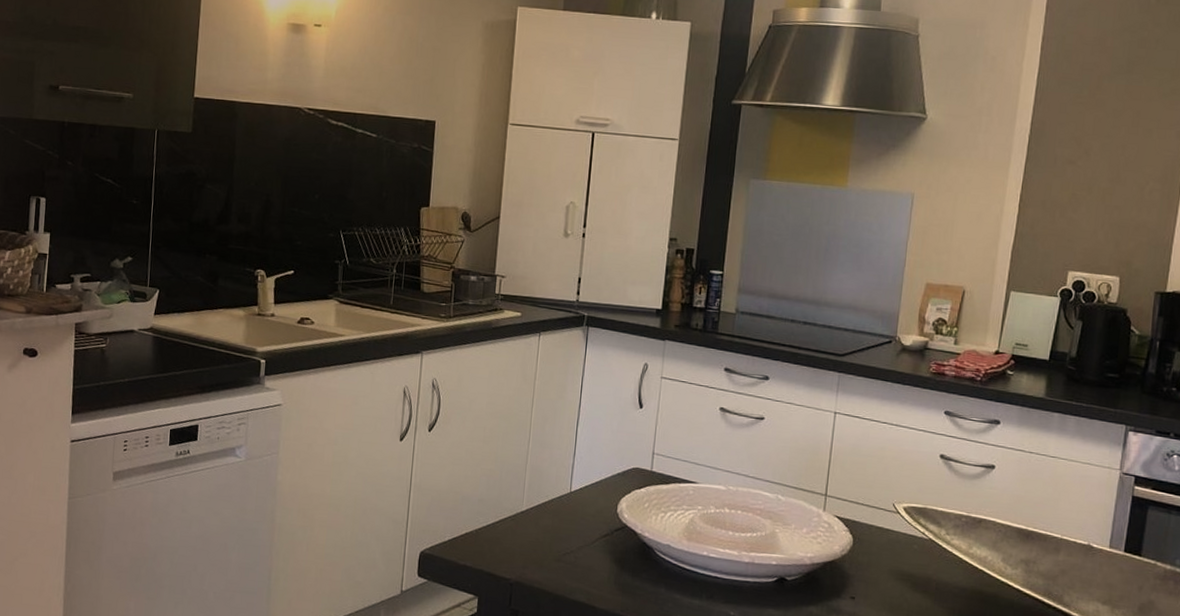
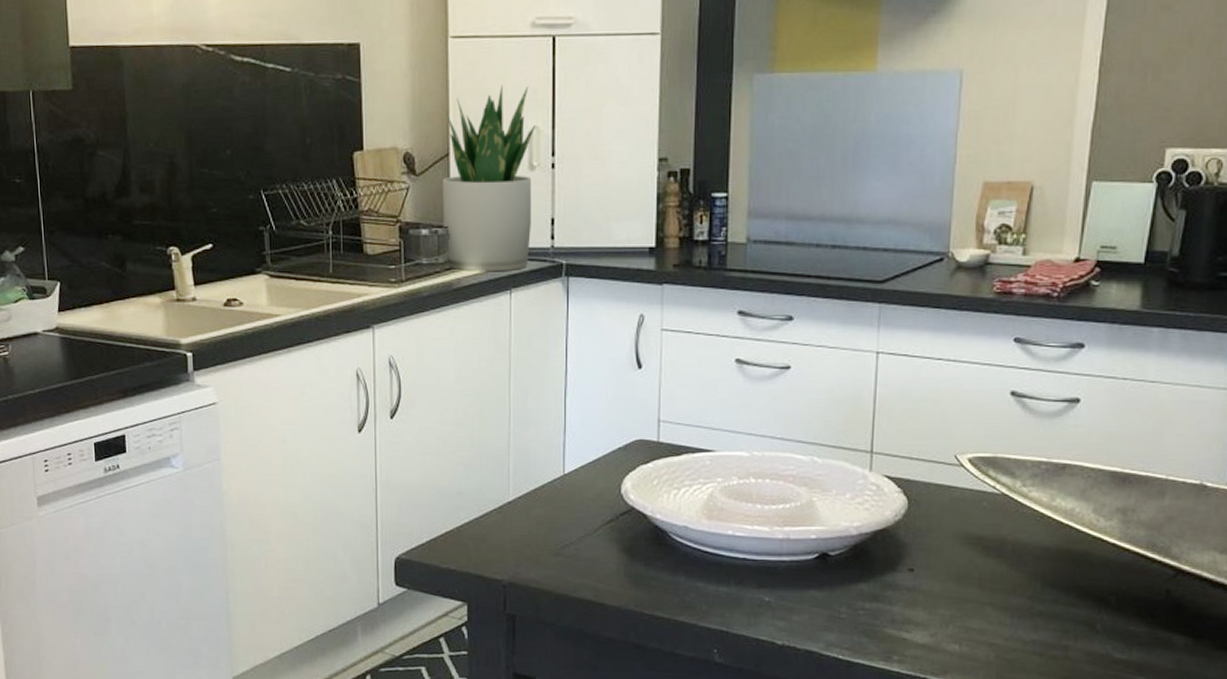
planter: none [488,166,572,317] -> present [442,84,535,272]

